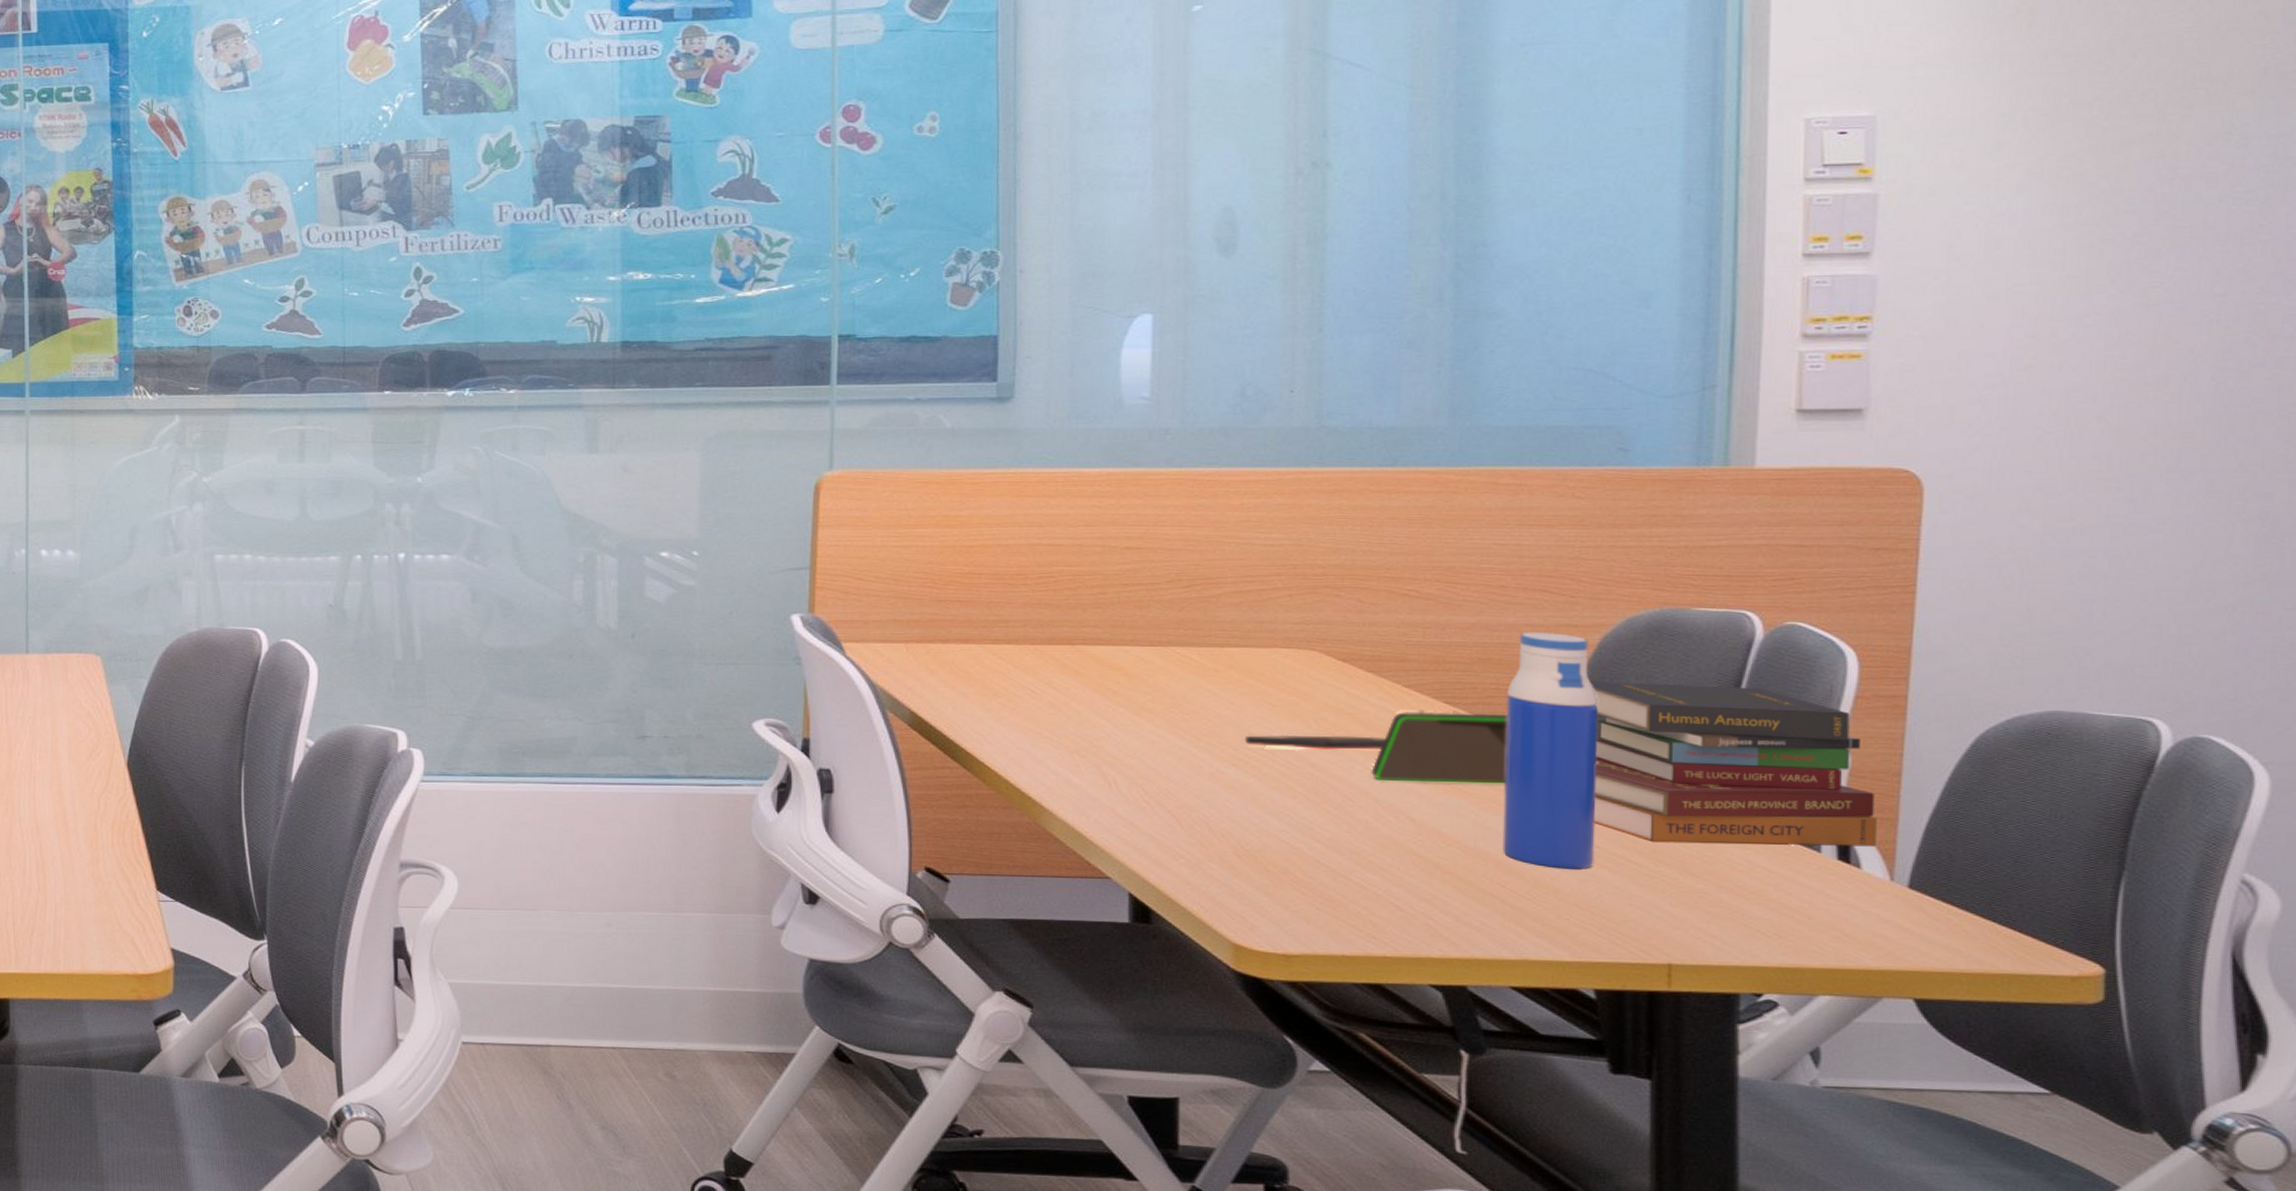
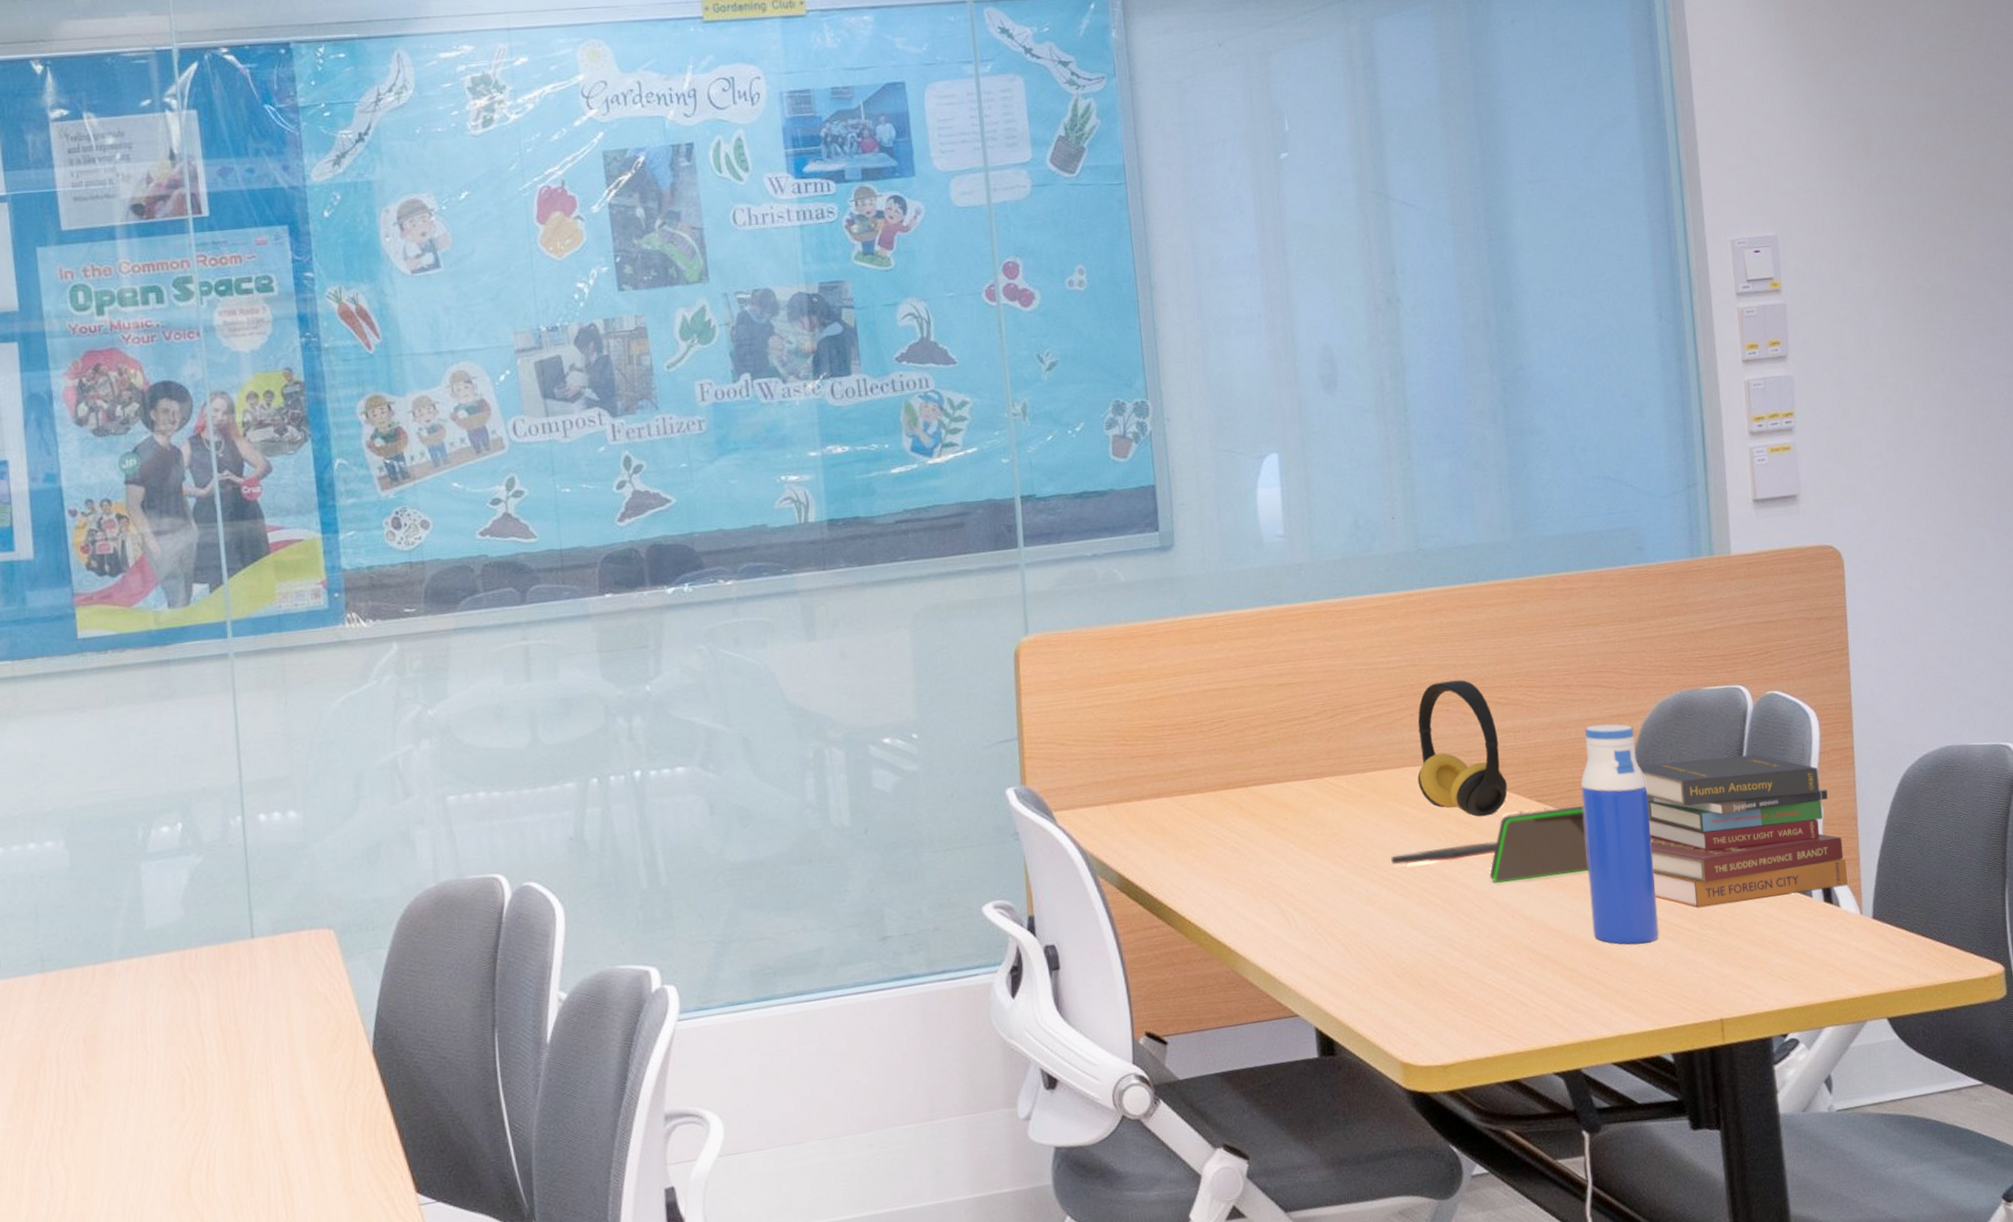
headphones: none [1290,566,1408,710] -> present [1417,679,1508,817]

